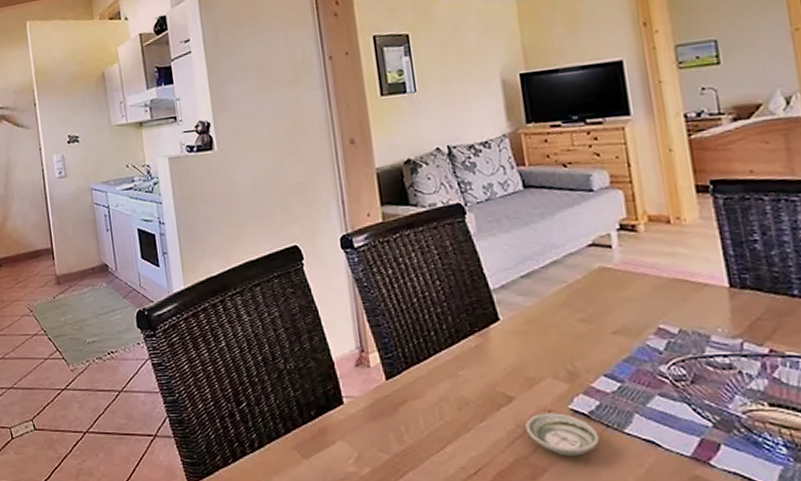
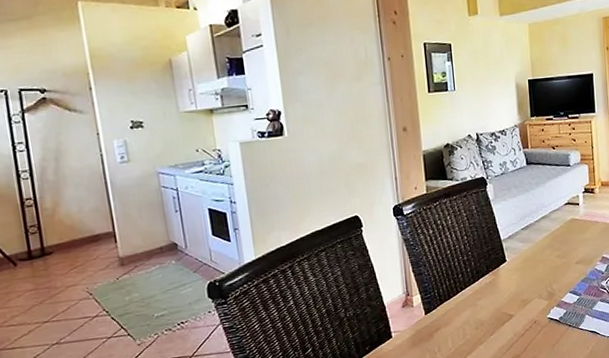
saucer: present [525,413,600,456] -> none [520,321,565,350]

